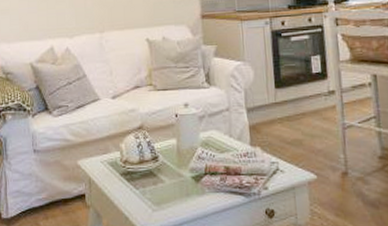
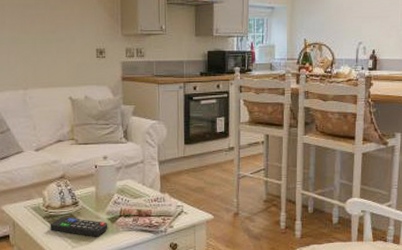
remote control: none [128,174,192,199] -> present [50,217,108,237]

